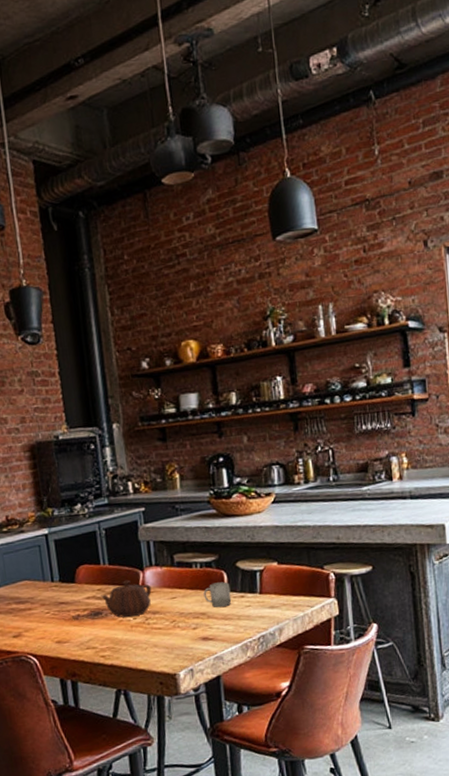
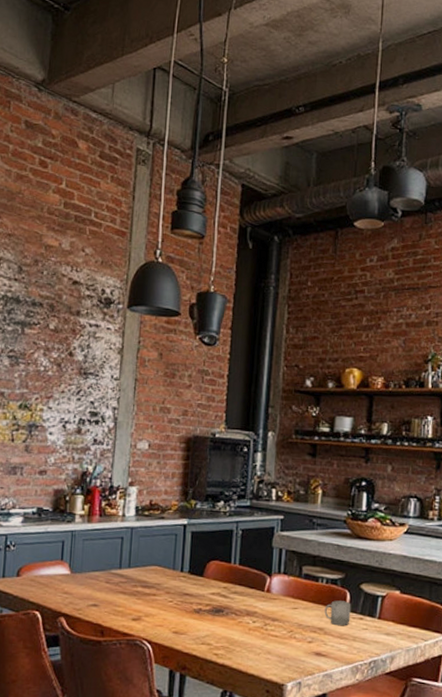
teapot: present [101,580,152,618] -> none [226,582,276,620]

